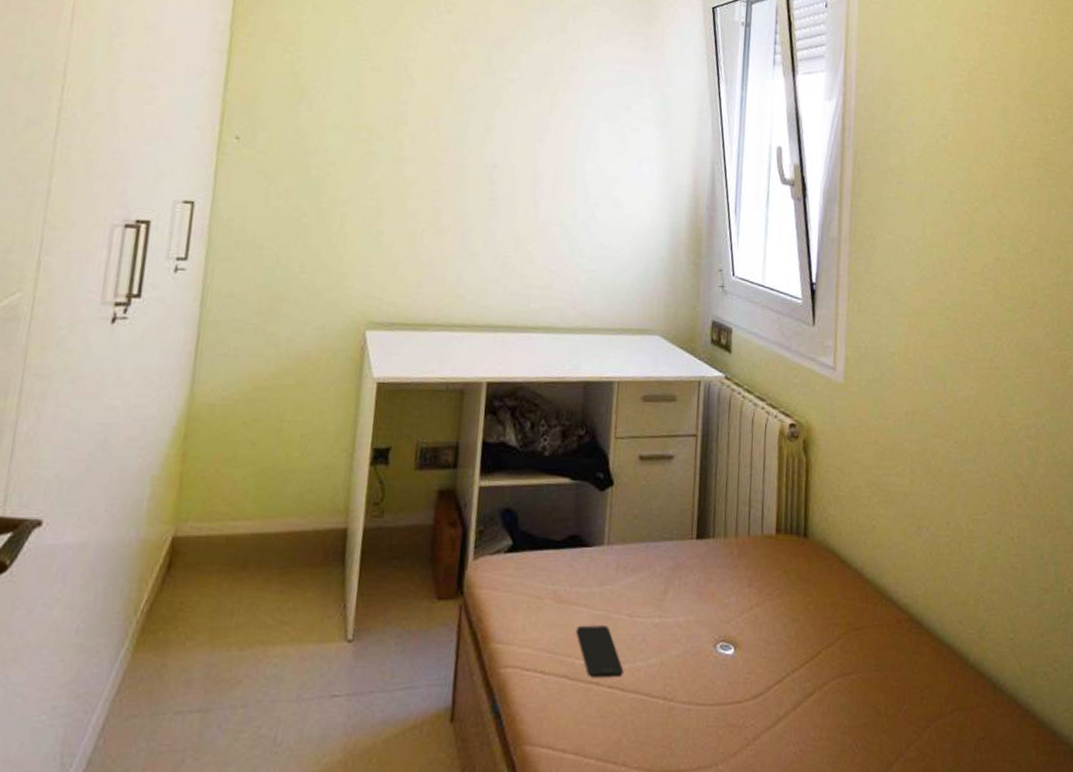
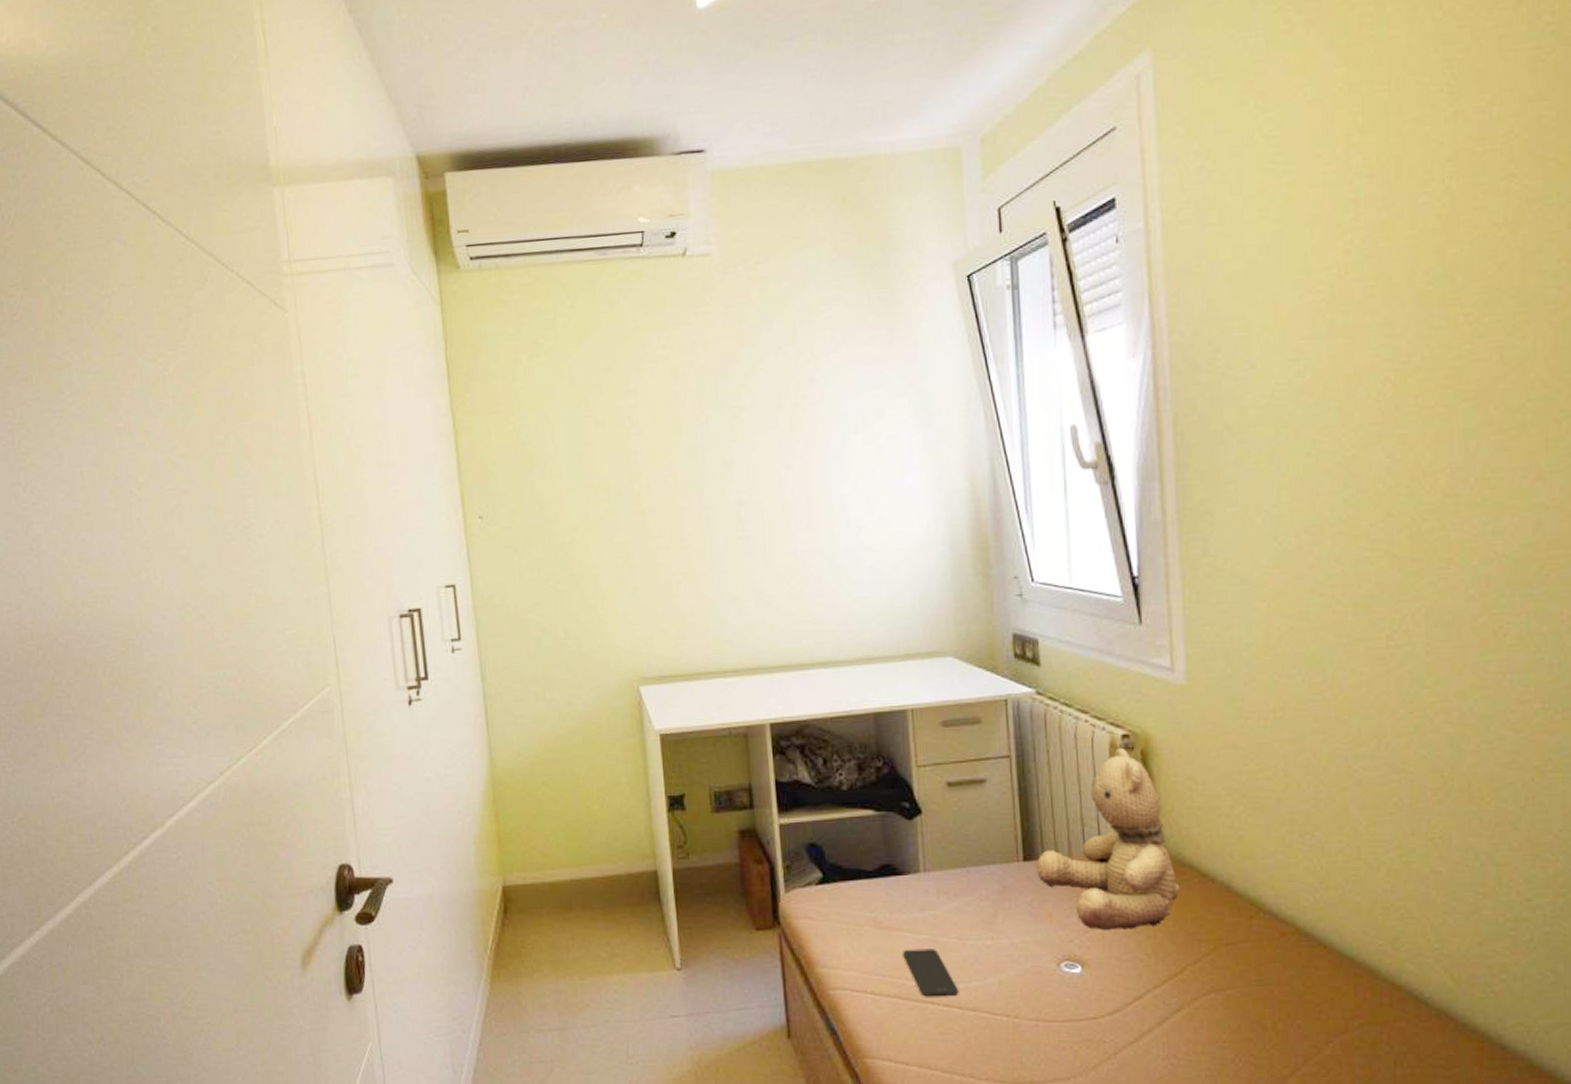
teddy bear: none [707,435,823,612] -> present [1037,747,1180,930]

